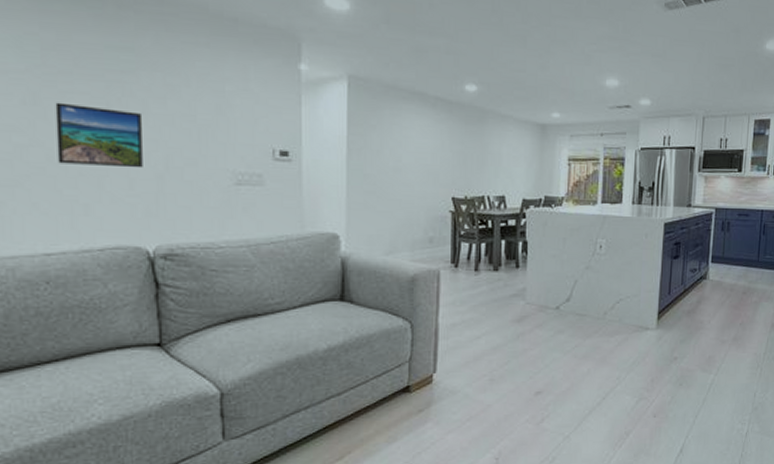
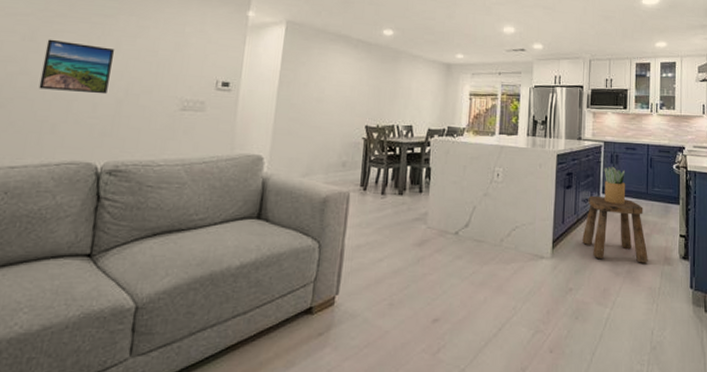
stool: none [689,265,755,331] -> present [582,195,648,263]
potted plant: none [713,233,737,273] -> present [604,166,626,204]

